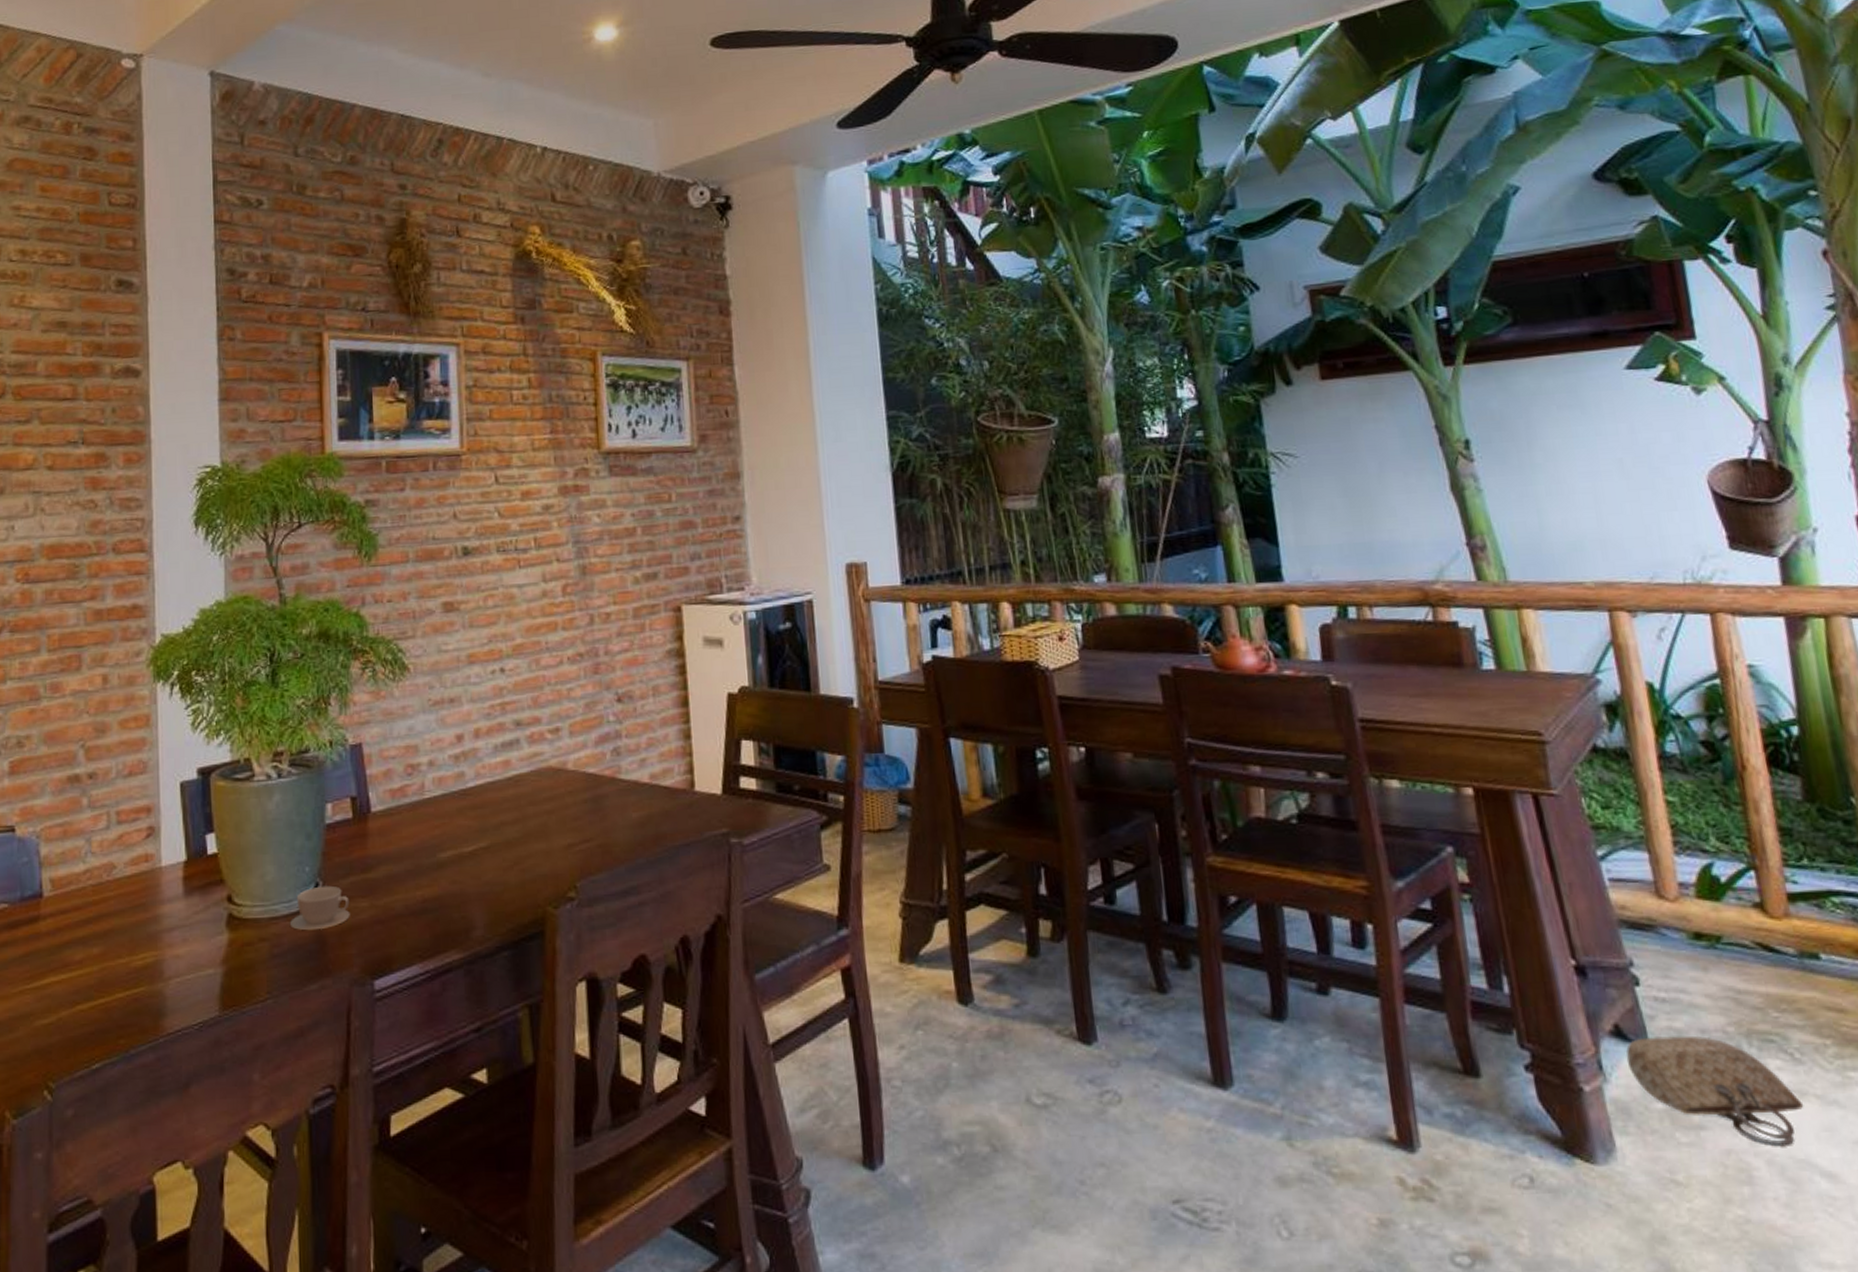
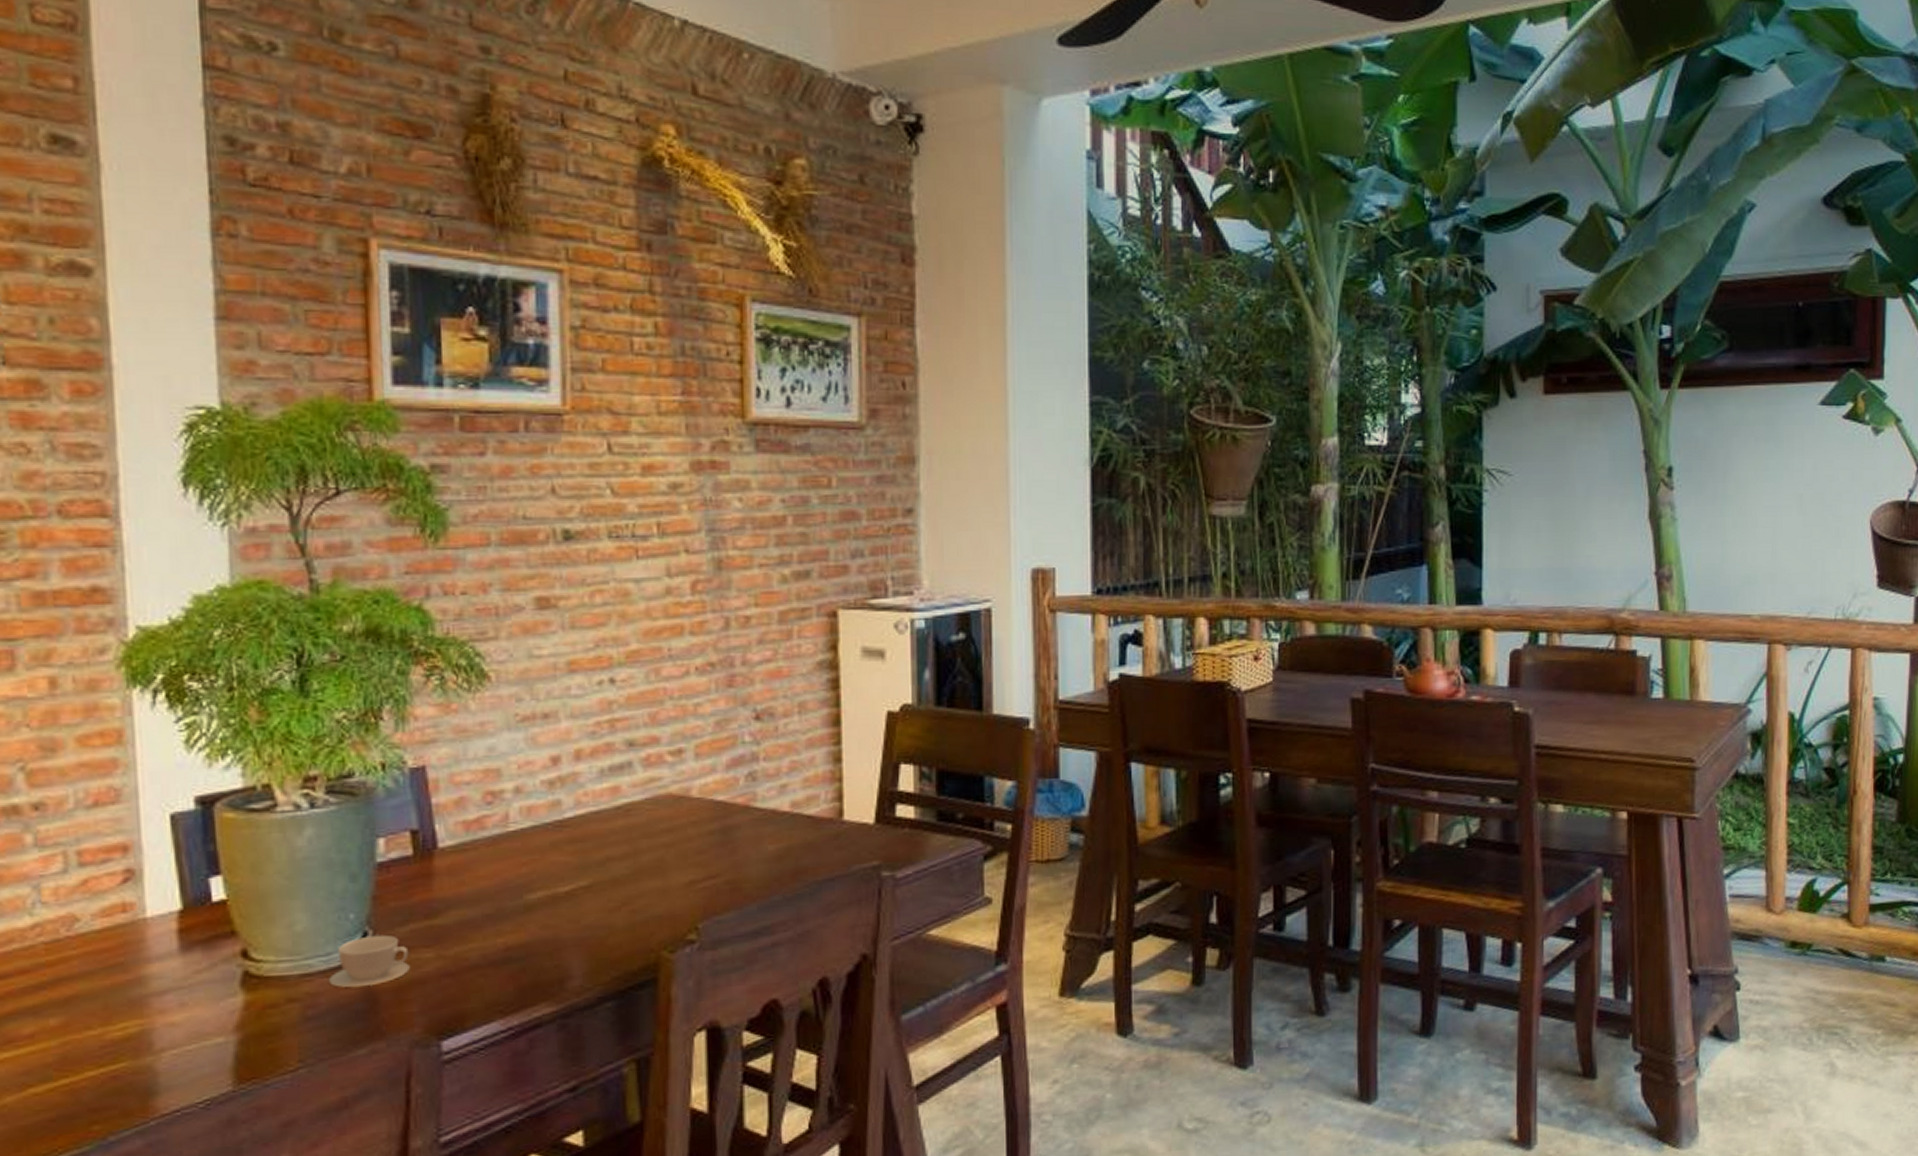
handbag: present [1626,1035,1804,1147] -> none [1719,1032,1851,1123]

